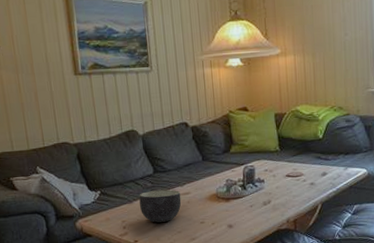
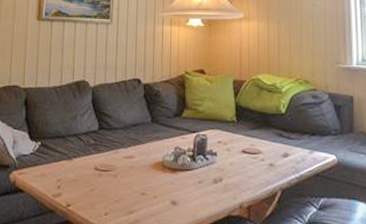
bowl: present [139,189,182,223] -> none [79,149,124,187]

